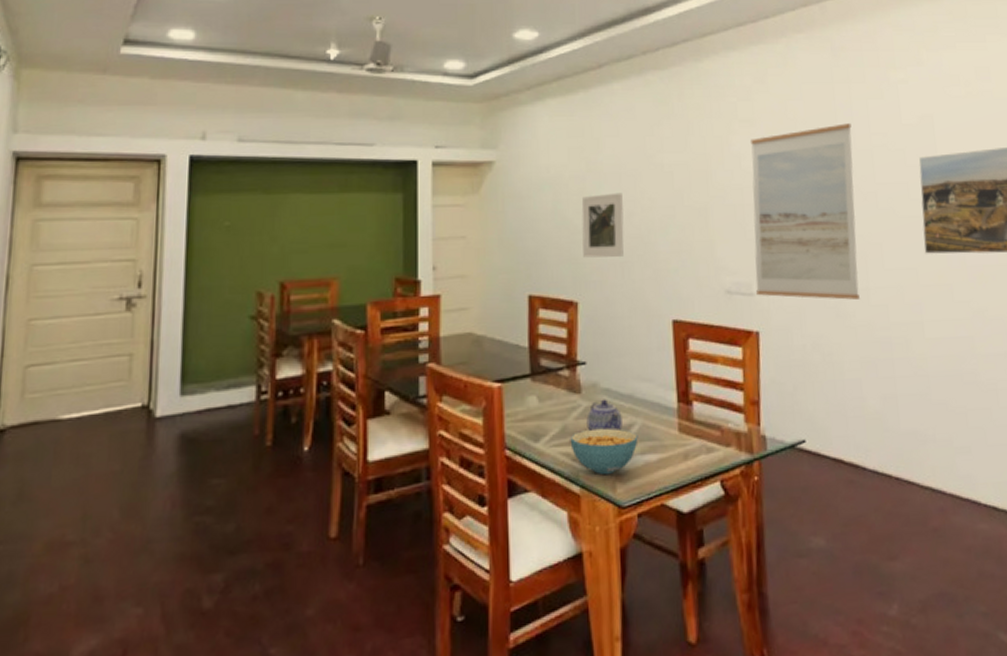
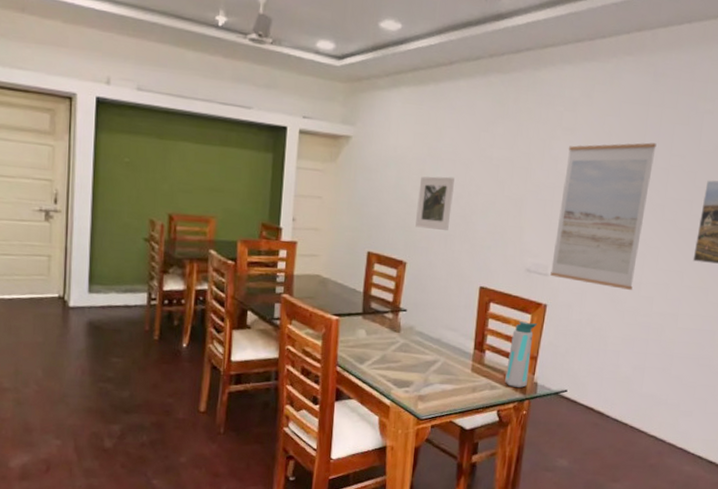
cereal bowl: present [570,428,638,475] -> none [387,360,440,395]
teapot: present [586,399,622,431] -> none [401,339,430,364]
water bottle: none [722,357,753,446] -> present [505,321,537,388]

